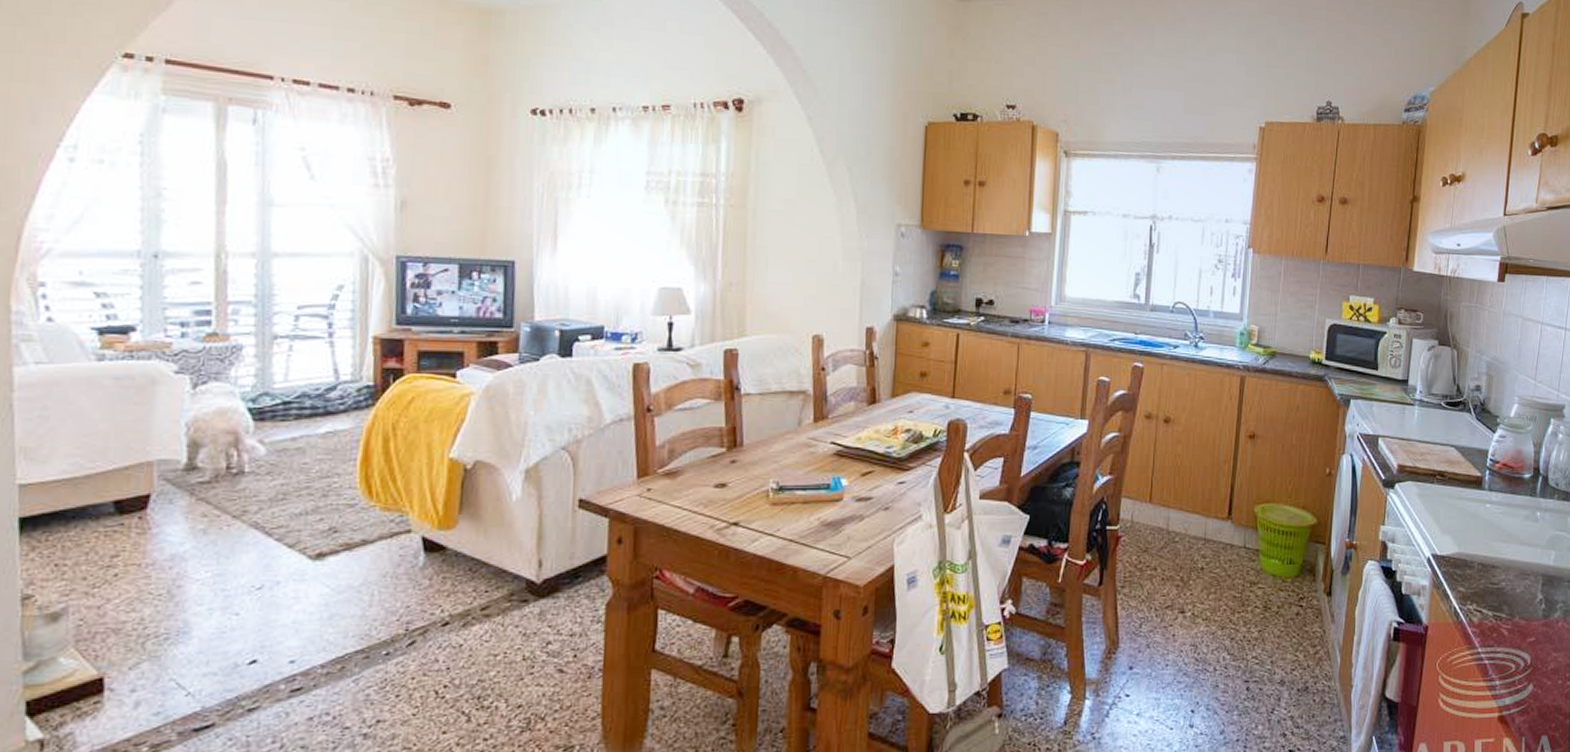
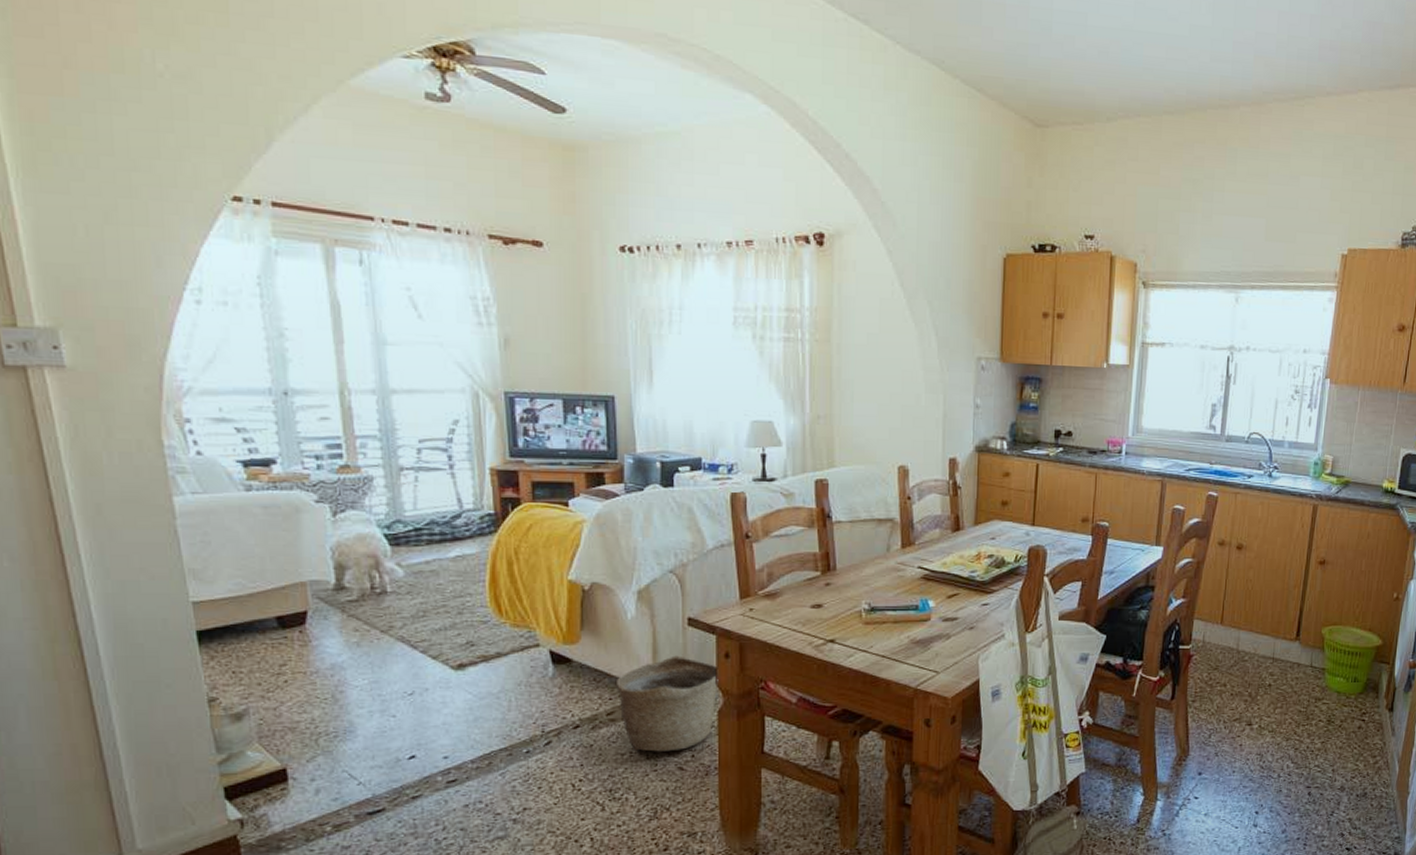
basket: none [494,541,609,652] -> present [617,655,719,752]

